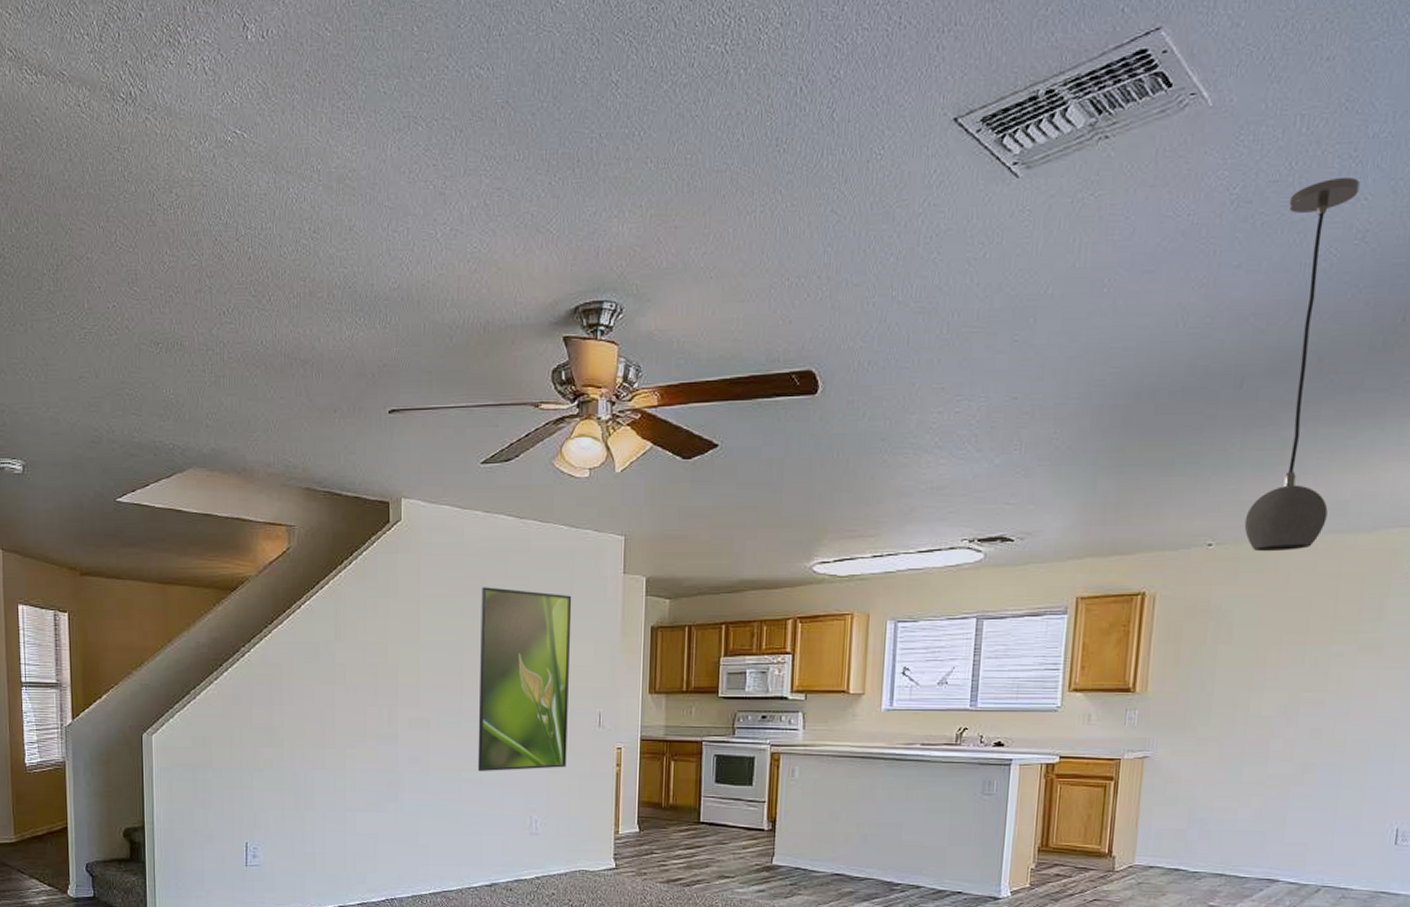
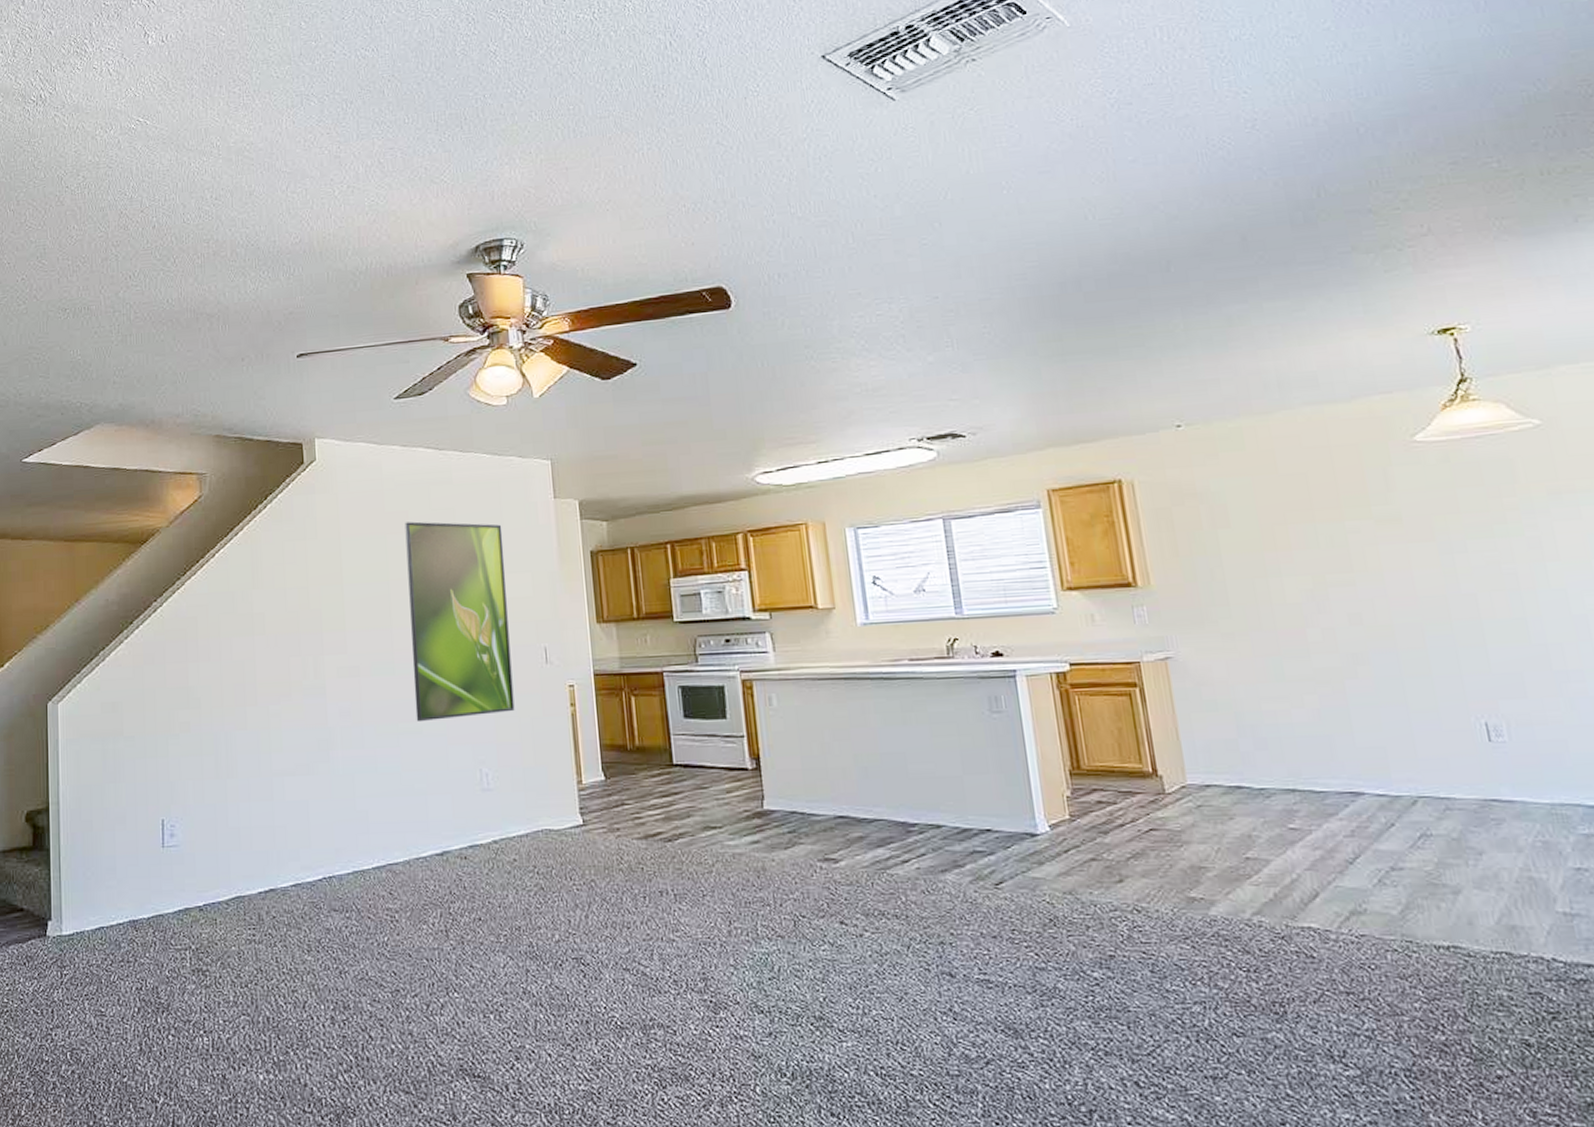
light fixture: present [1244,176,1360,552] -> none [1168,75,1299,430]

